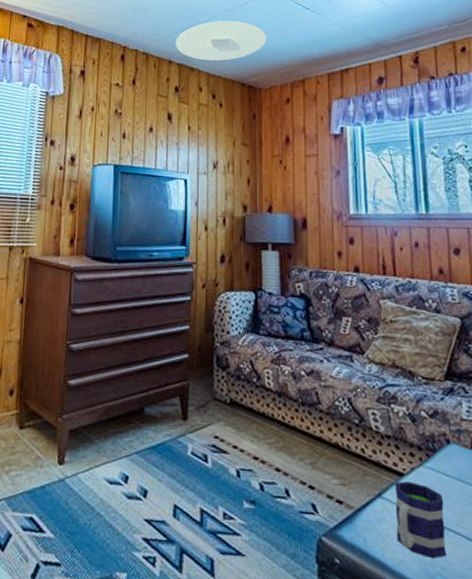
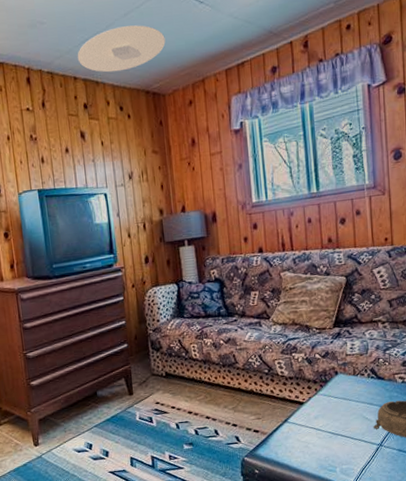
mug: present [394,481,447,558] -> none [297,407,336,456]

